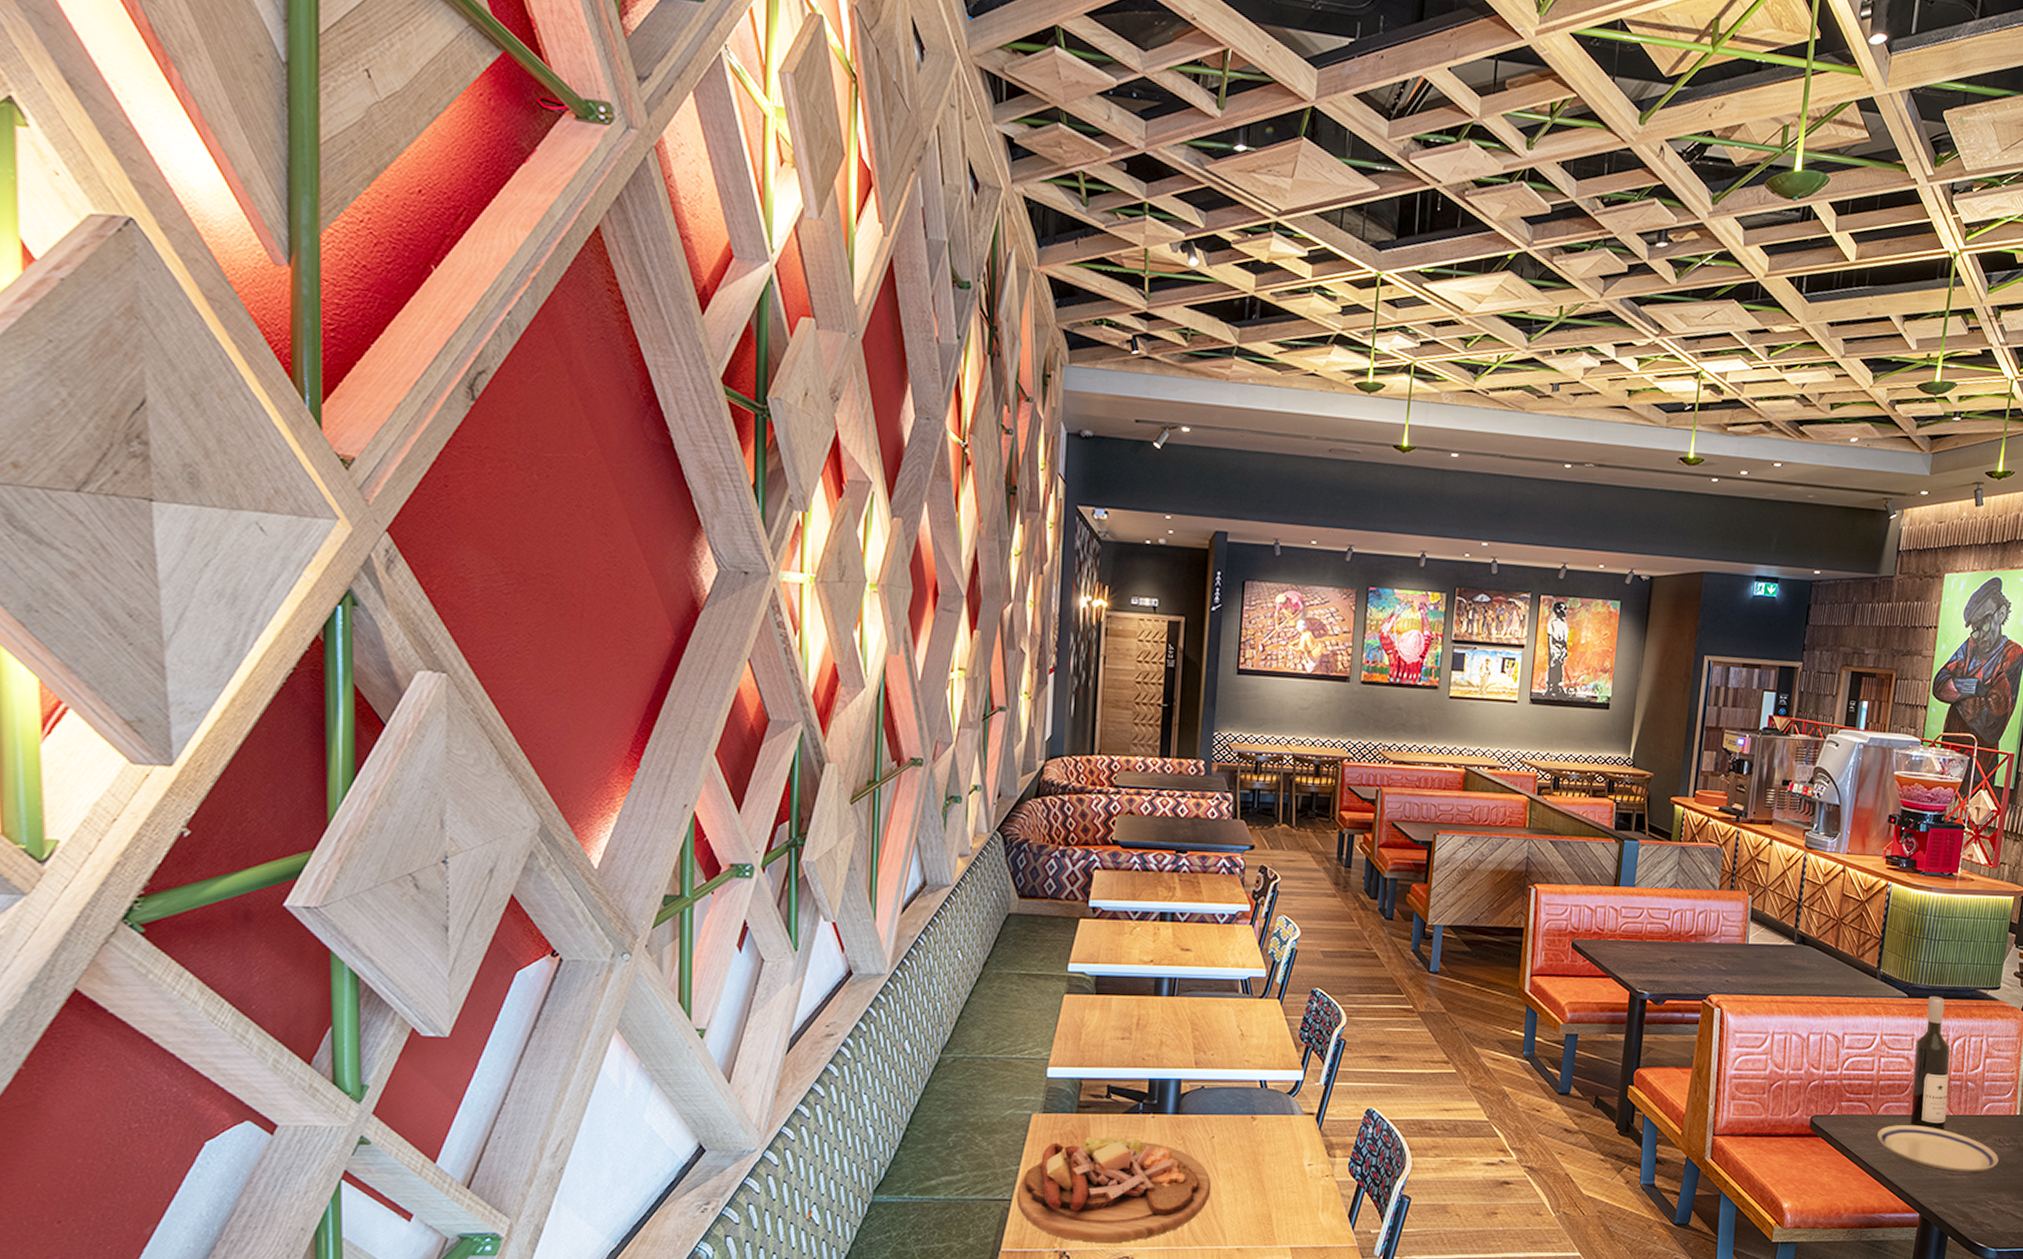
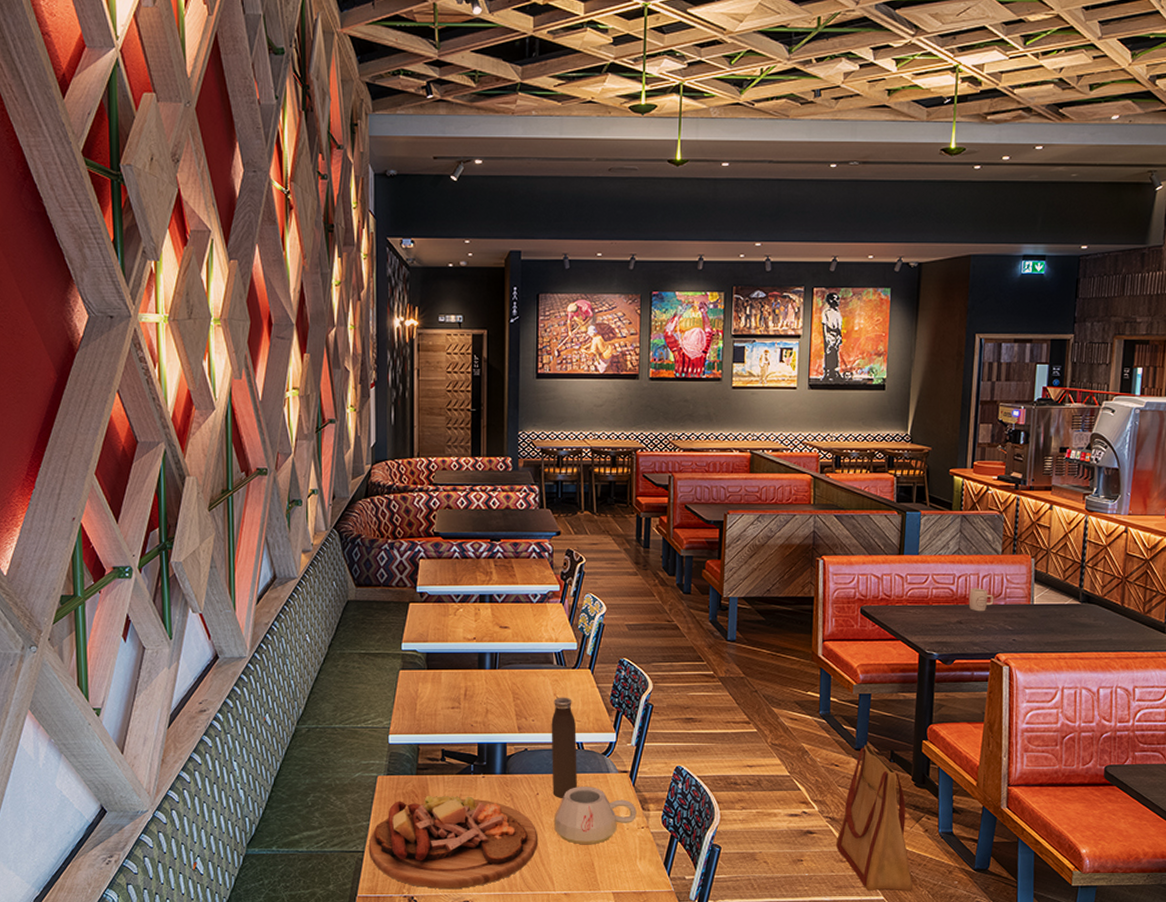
cup: none [1228,1129,1322,1195] -> present [553,787,637,845]
water bottle: none [1230,1029,1261,1142] -> present [551,697,578,798]
shopping bag: none [1532,1089,1611,1247] -> present [835,745,913,891]
mug: none [1682,924,1709,950] -> present [968,588,994,612]

